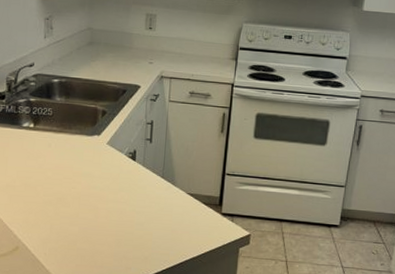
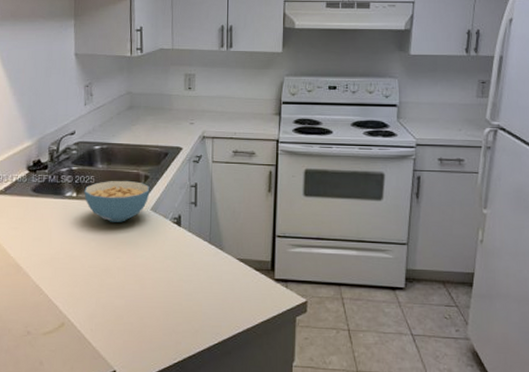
cereal bowl: none [41,114,107,155] -> present [84,180,150,222]

